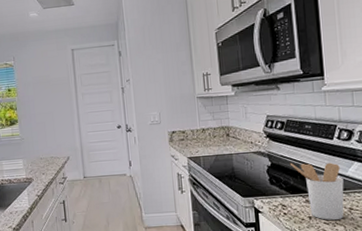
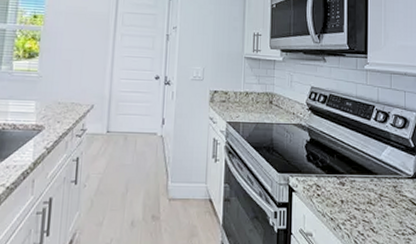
utensil holder: present [289,162,344,220] -> none [328,140,376,206]

